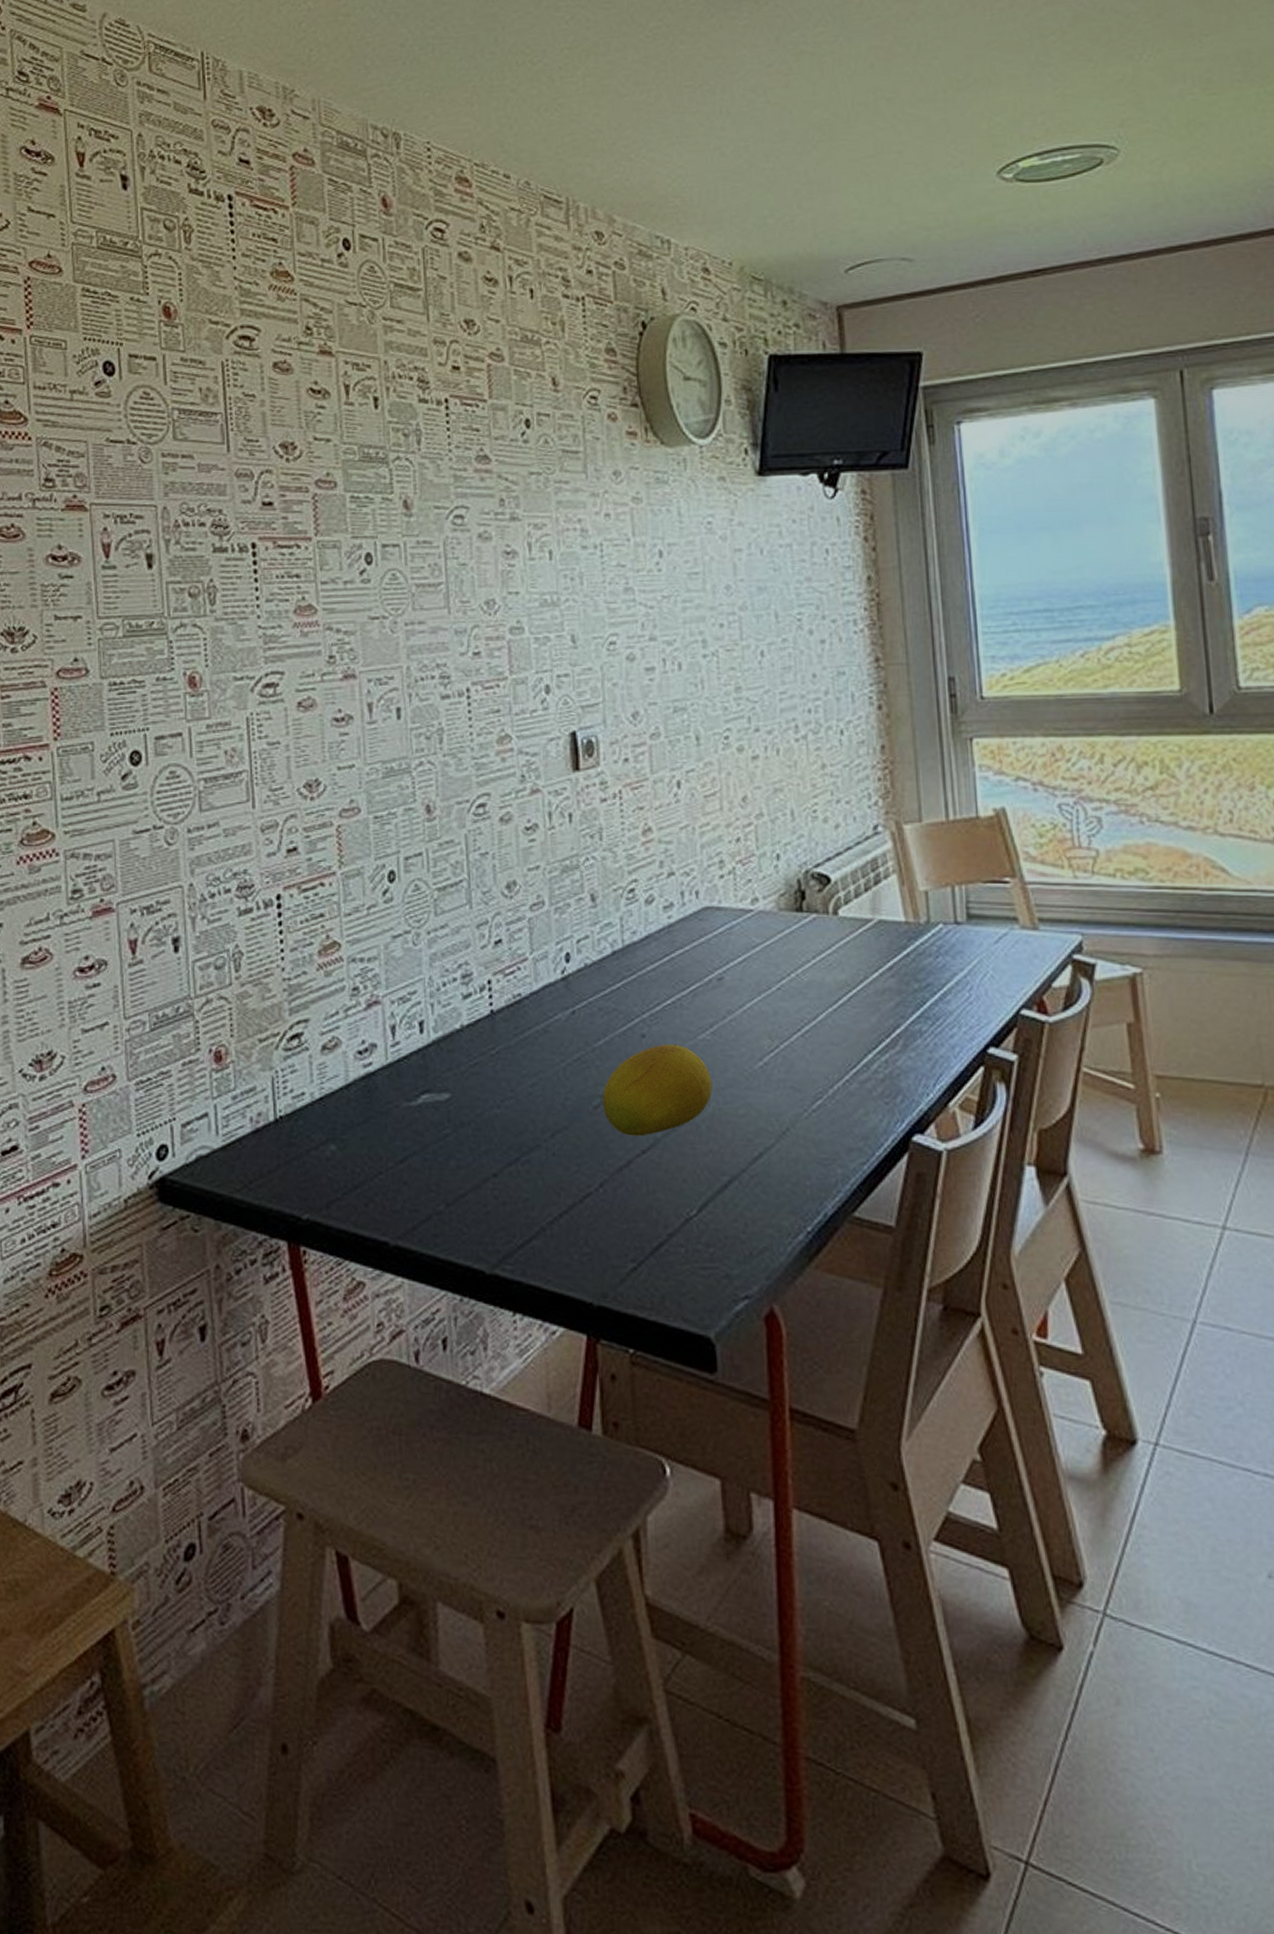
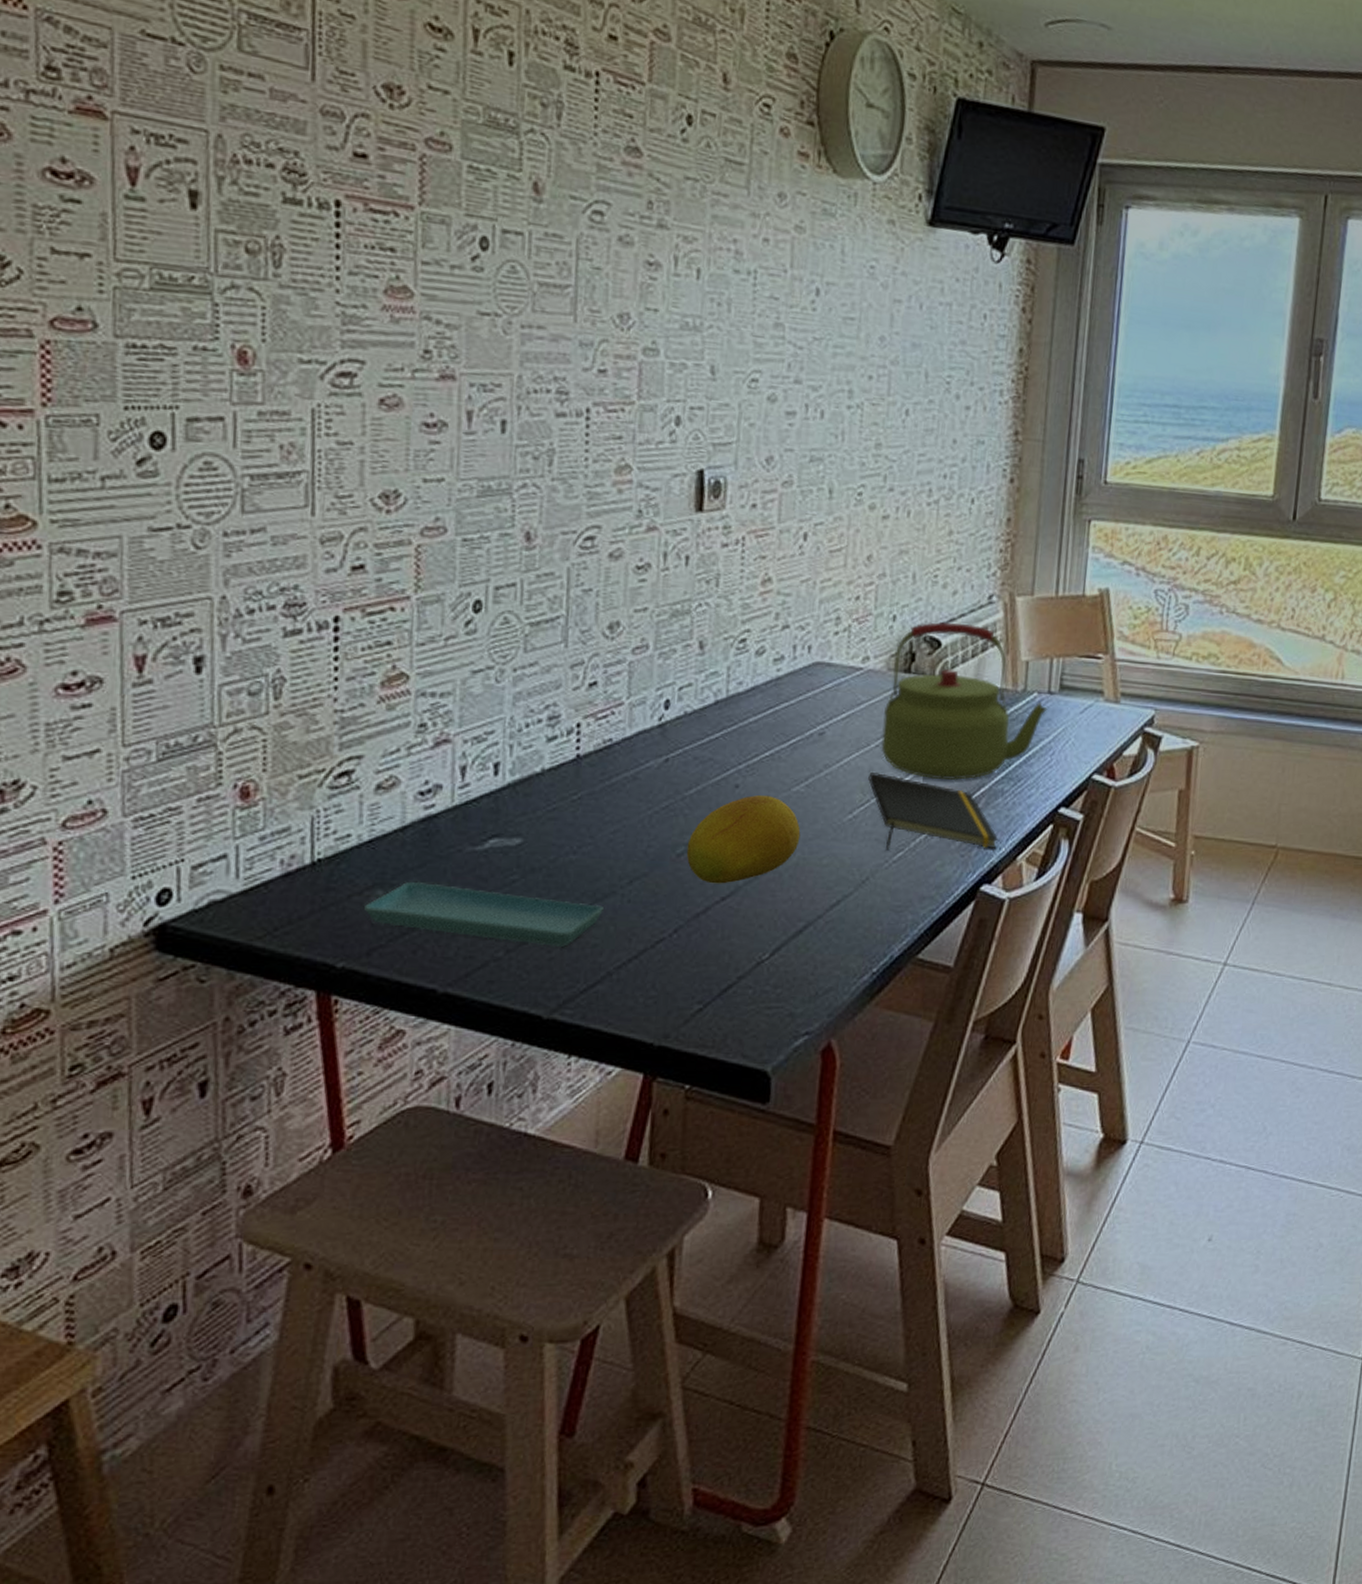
saucer: none [320,1136,531,1201] -> present [363,881,604,947]
notepad: none [774,1017,925,1099] -> present [868,772,999,851]
kettle: none [781,858,957,1022] -> present [881,622,1048,781]

